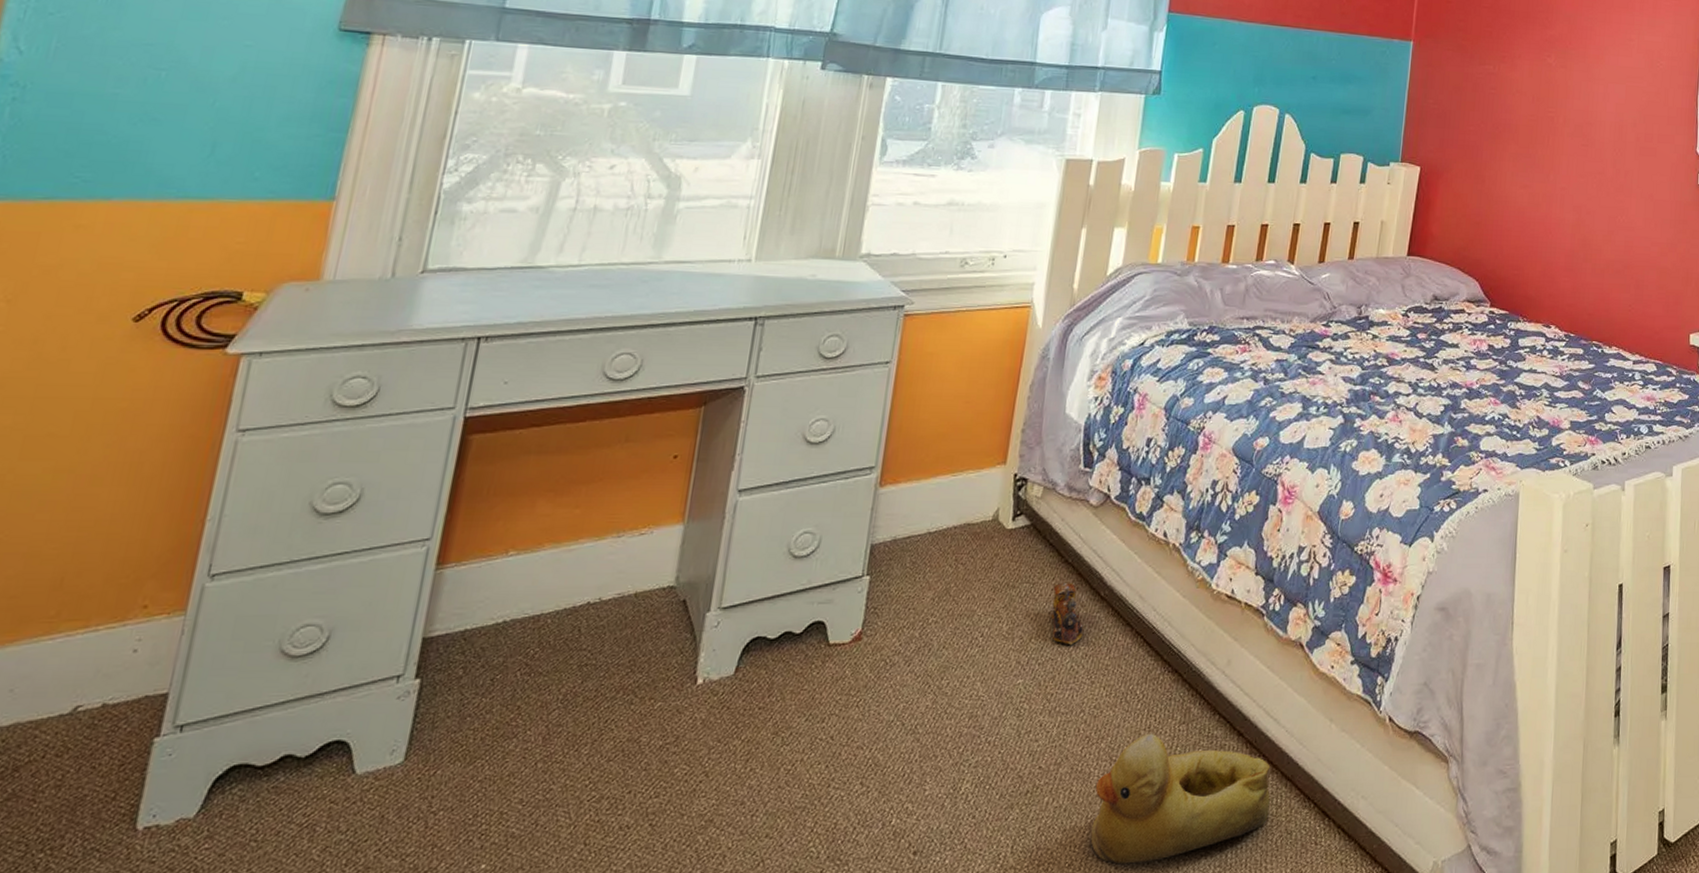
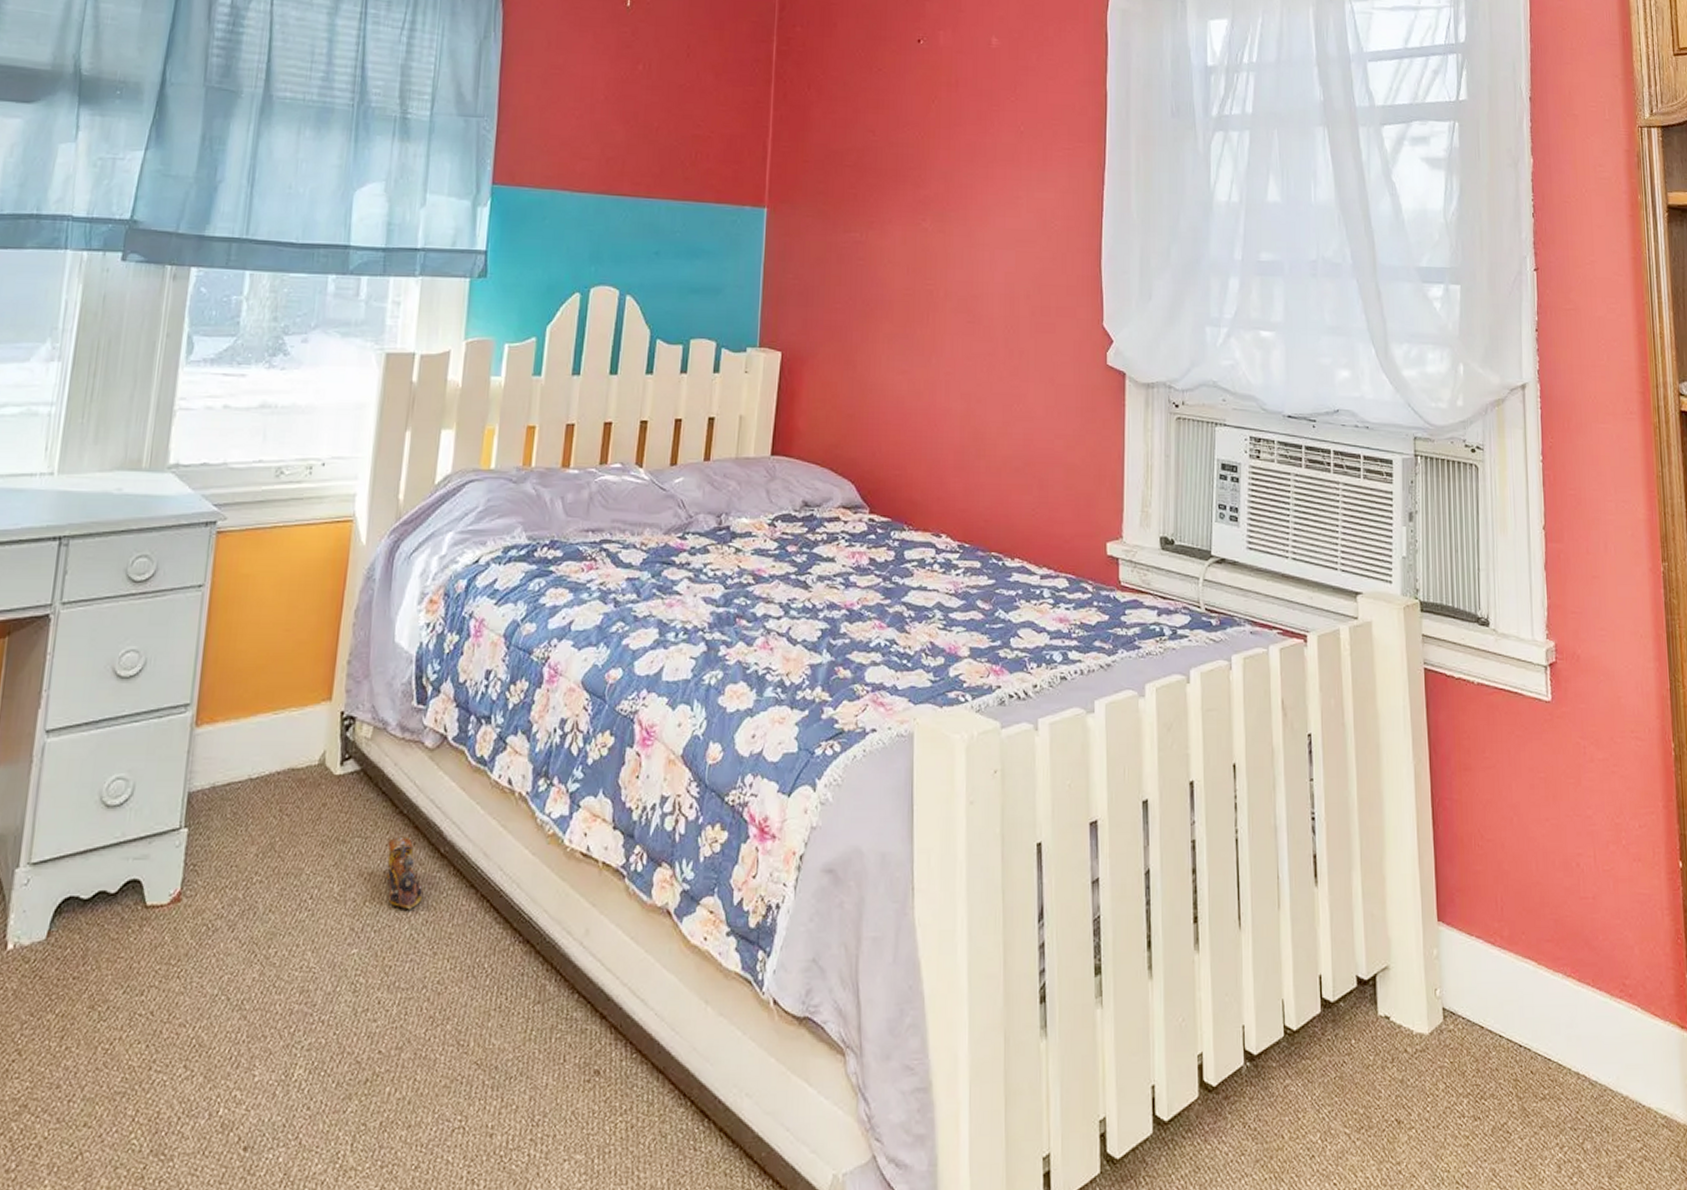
rubber duck: present [1090,733,1271,865] -> none [438,1014,640,1169]

